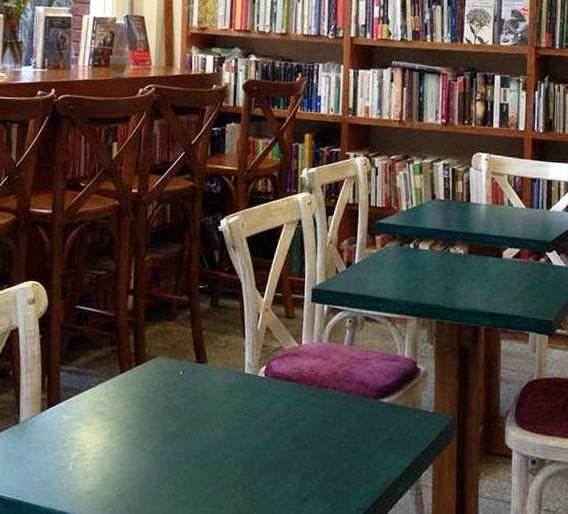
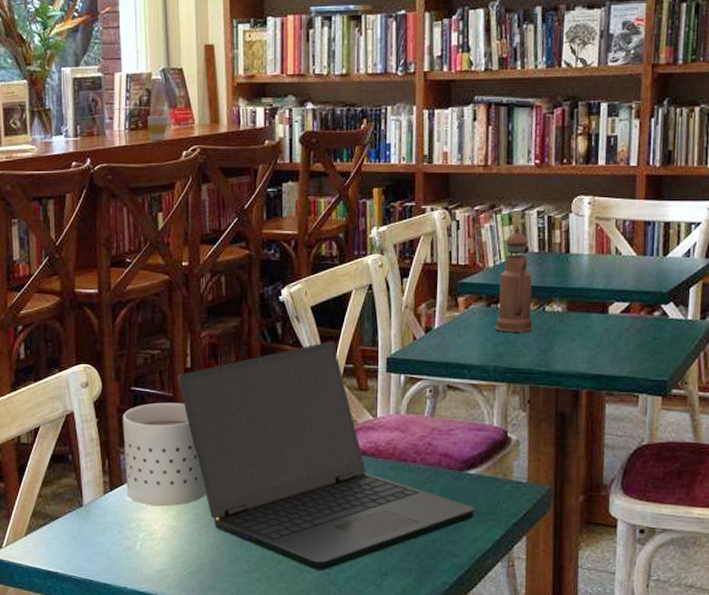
mug: none [63,322,141,426] -> present [123,402,207,506]
laptop: none [120,270,387,495] -> present [178,341,475,570]
coffeepot: none [407,175,439,272] -> present [495,225,533,333]

